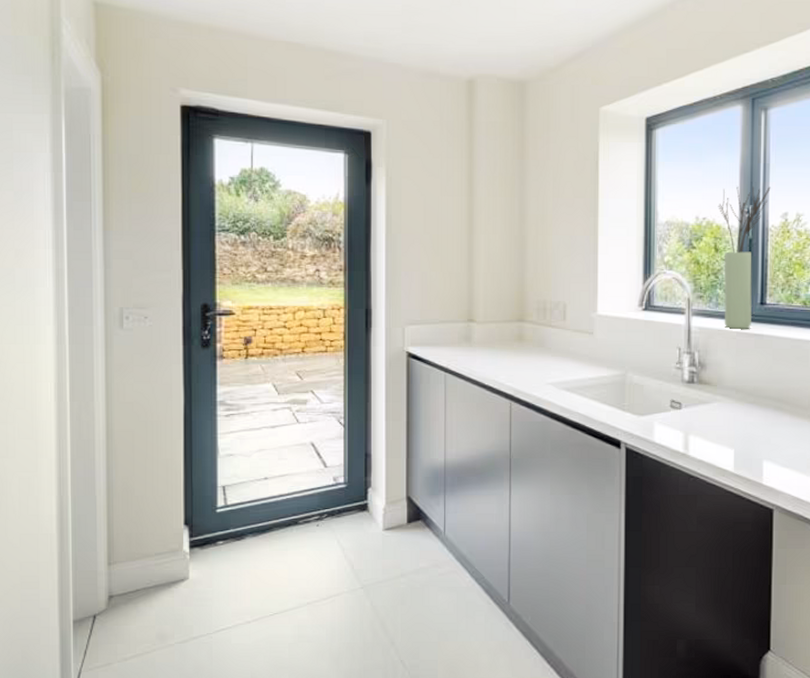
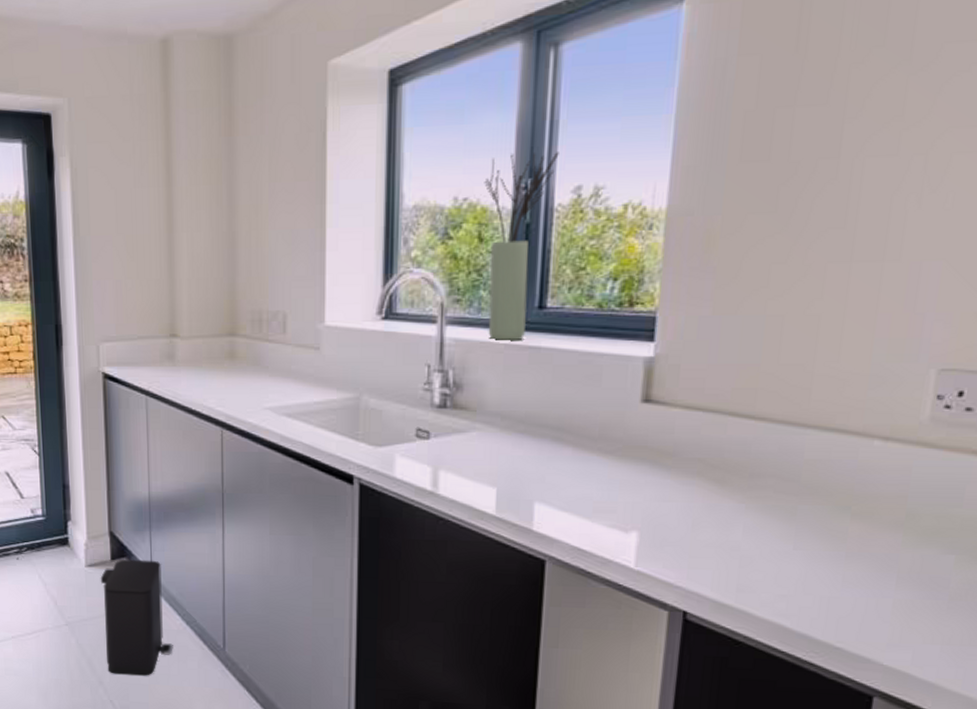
pedal bin: none [396,522,462,634] -> present [100,559,173,676]

